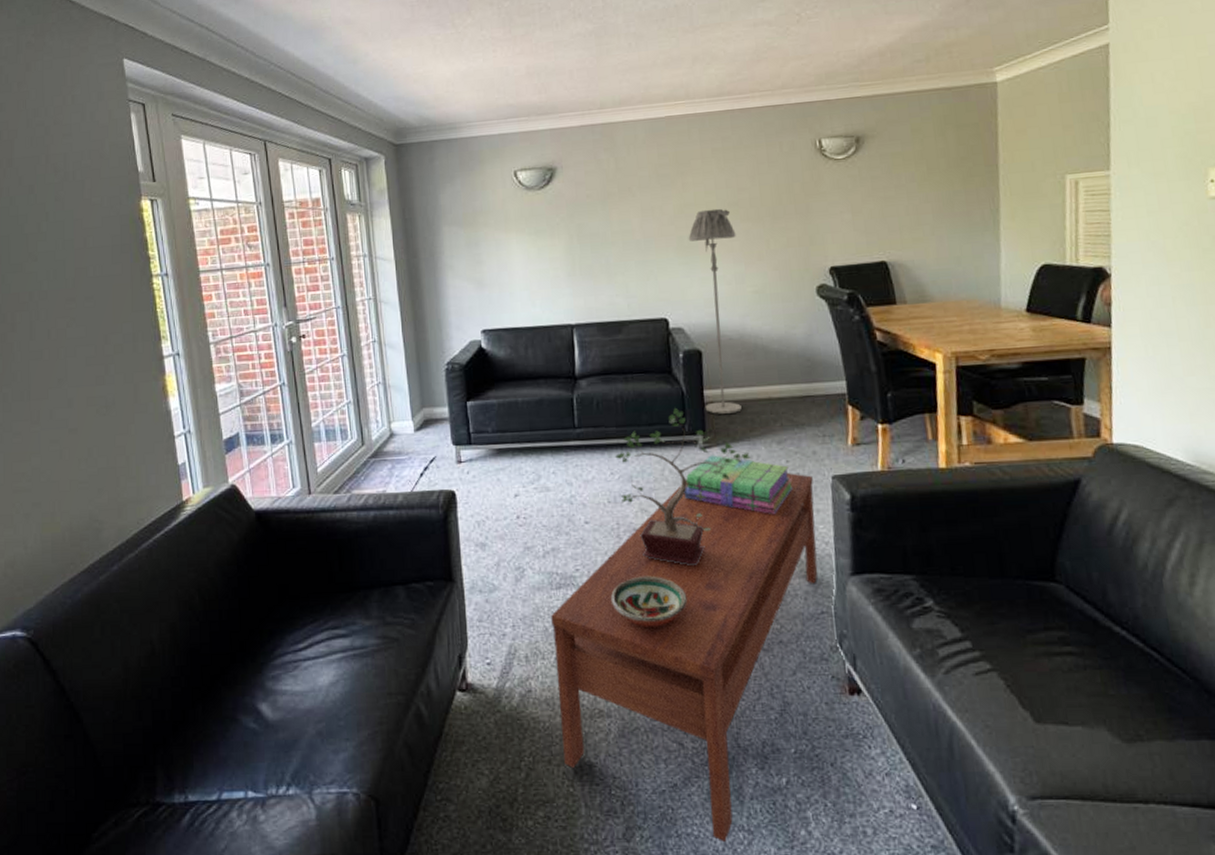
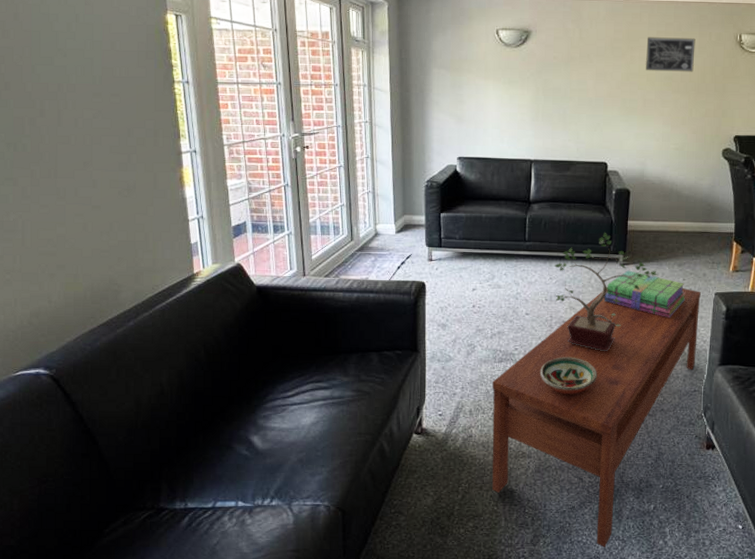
floor lamp: present [688,208,742,415] -> none [627,79,667,241]
wall art: none [700,151,765,199] -> present [645,37,696,72]

